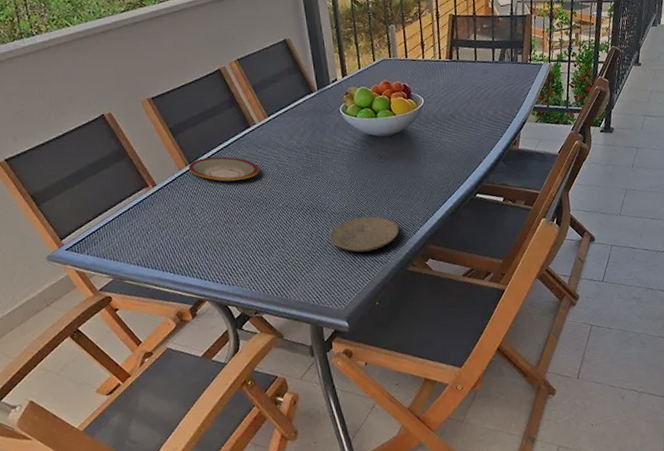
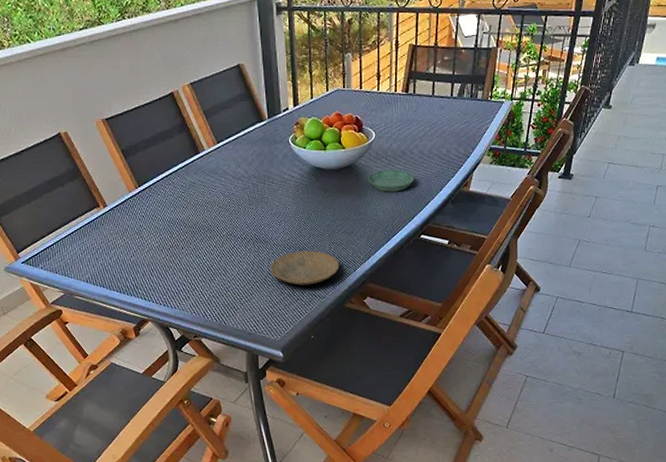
plate: present [188,156,259,182] -> none [137,181,206,207]
saucer: none [419,132,466,155] -> present [367,170,415,192]

